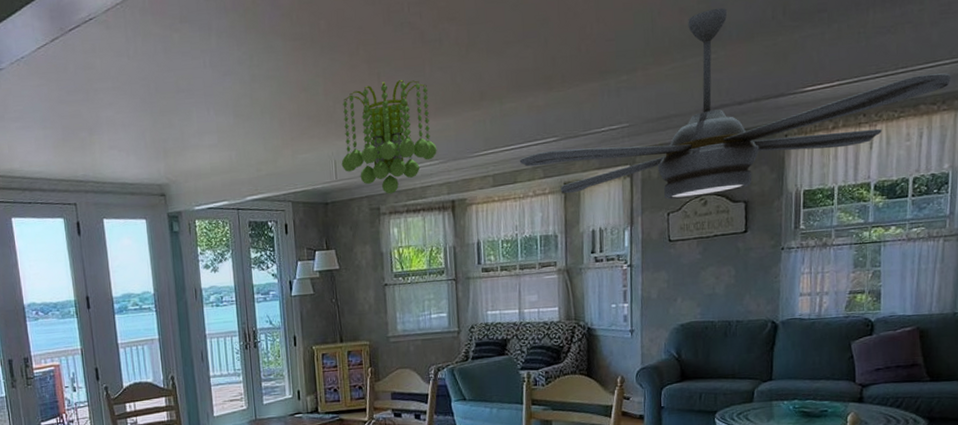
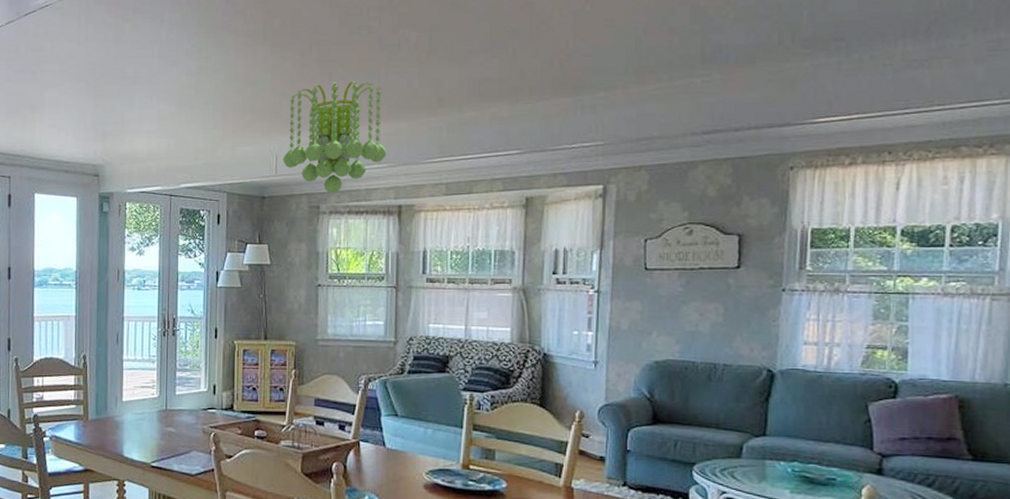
ceiling fan: present [519,7,952,200] -> none [476,30,1002,225]

